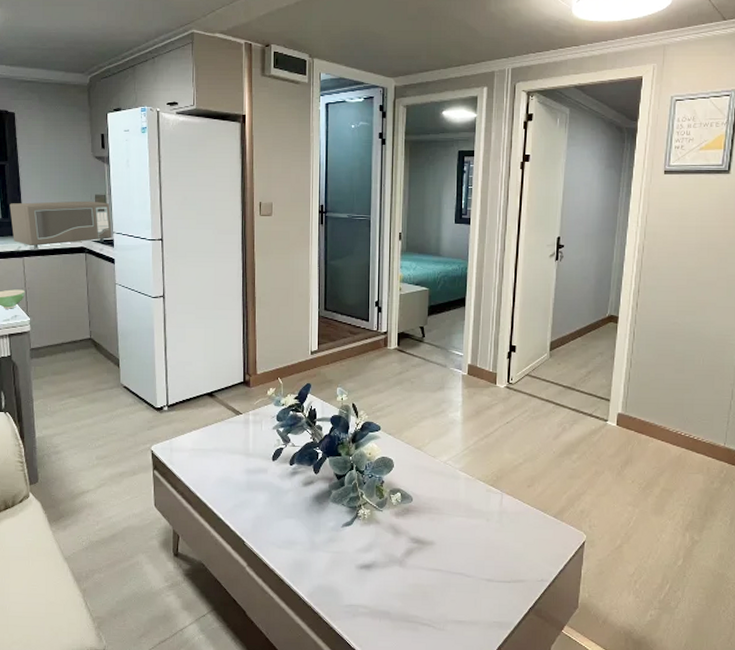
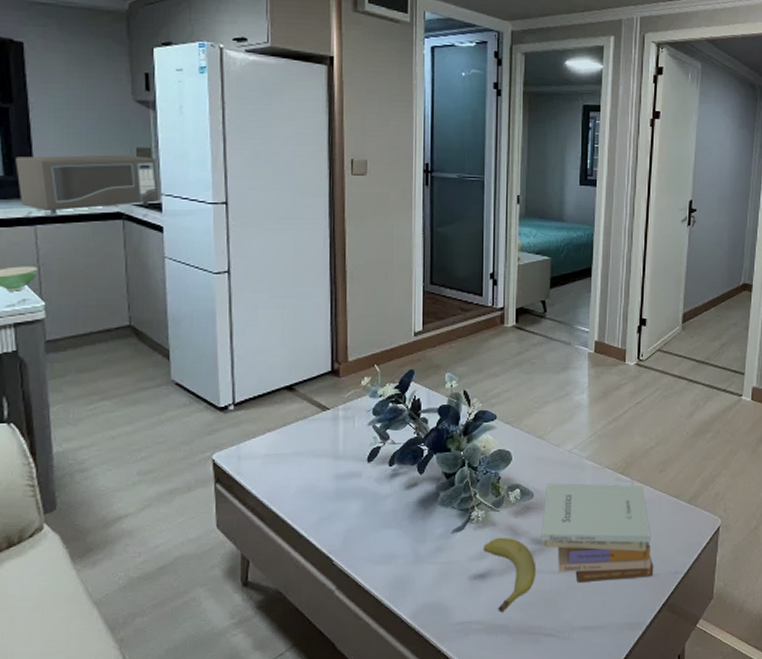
fruit: none [369,534,415,600] -> present [483,537,537,613]
books: none [419,490,522,582] -> present [541,483,654,583]

